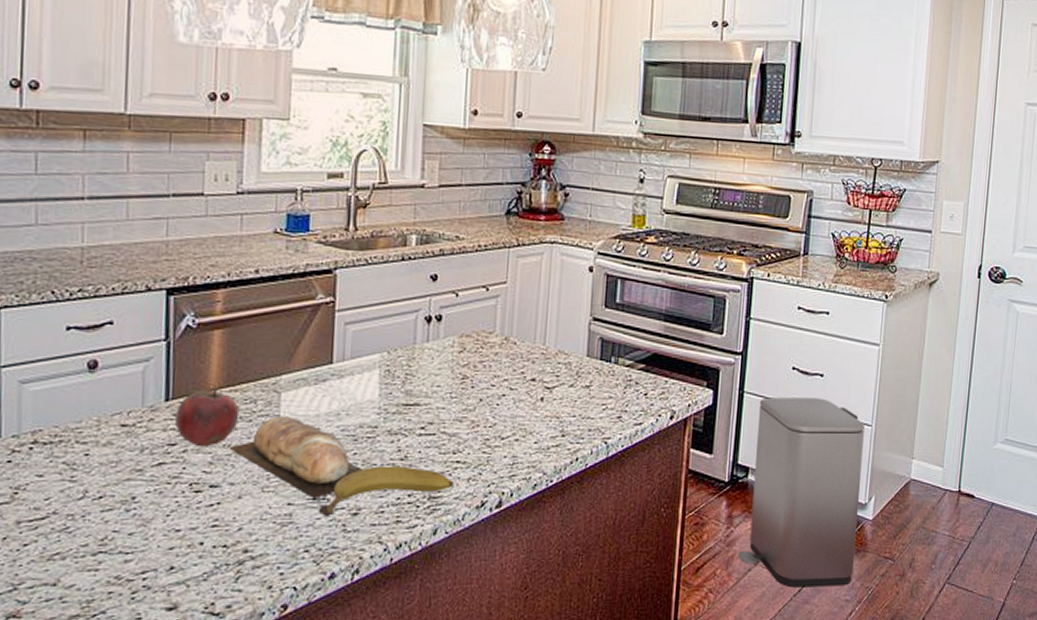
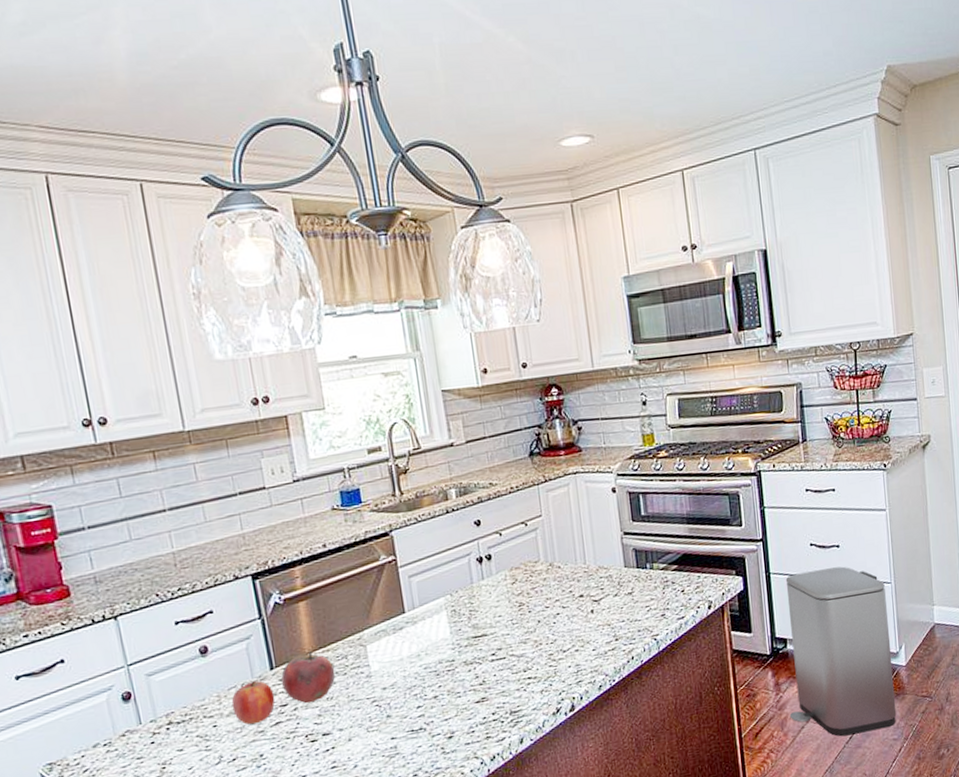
fruit: none [111,410,164,461] -> present [231,680,276,725]
bread loaf: present [228,416,363,498] -> none [331,664,449,730]
fruit: present [318,466,453,518] -> none [418,689,529,745]

